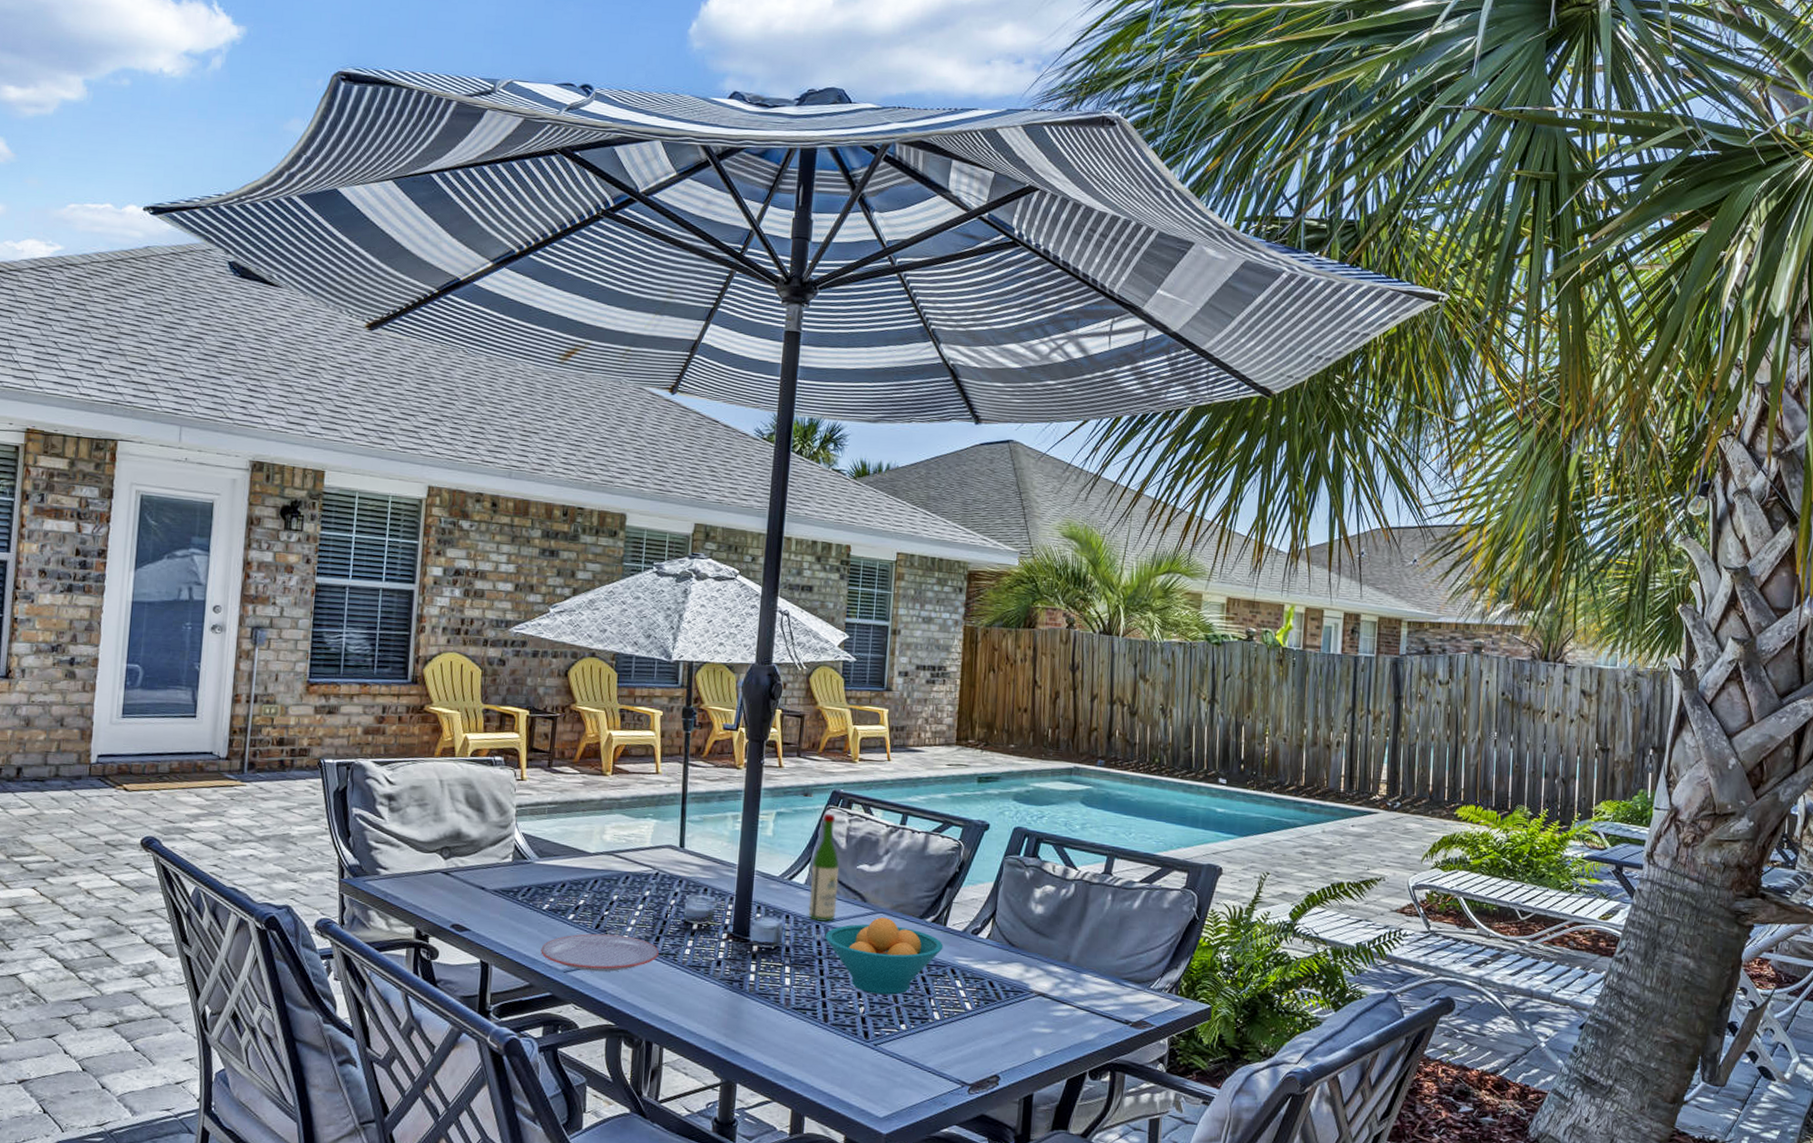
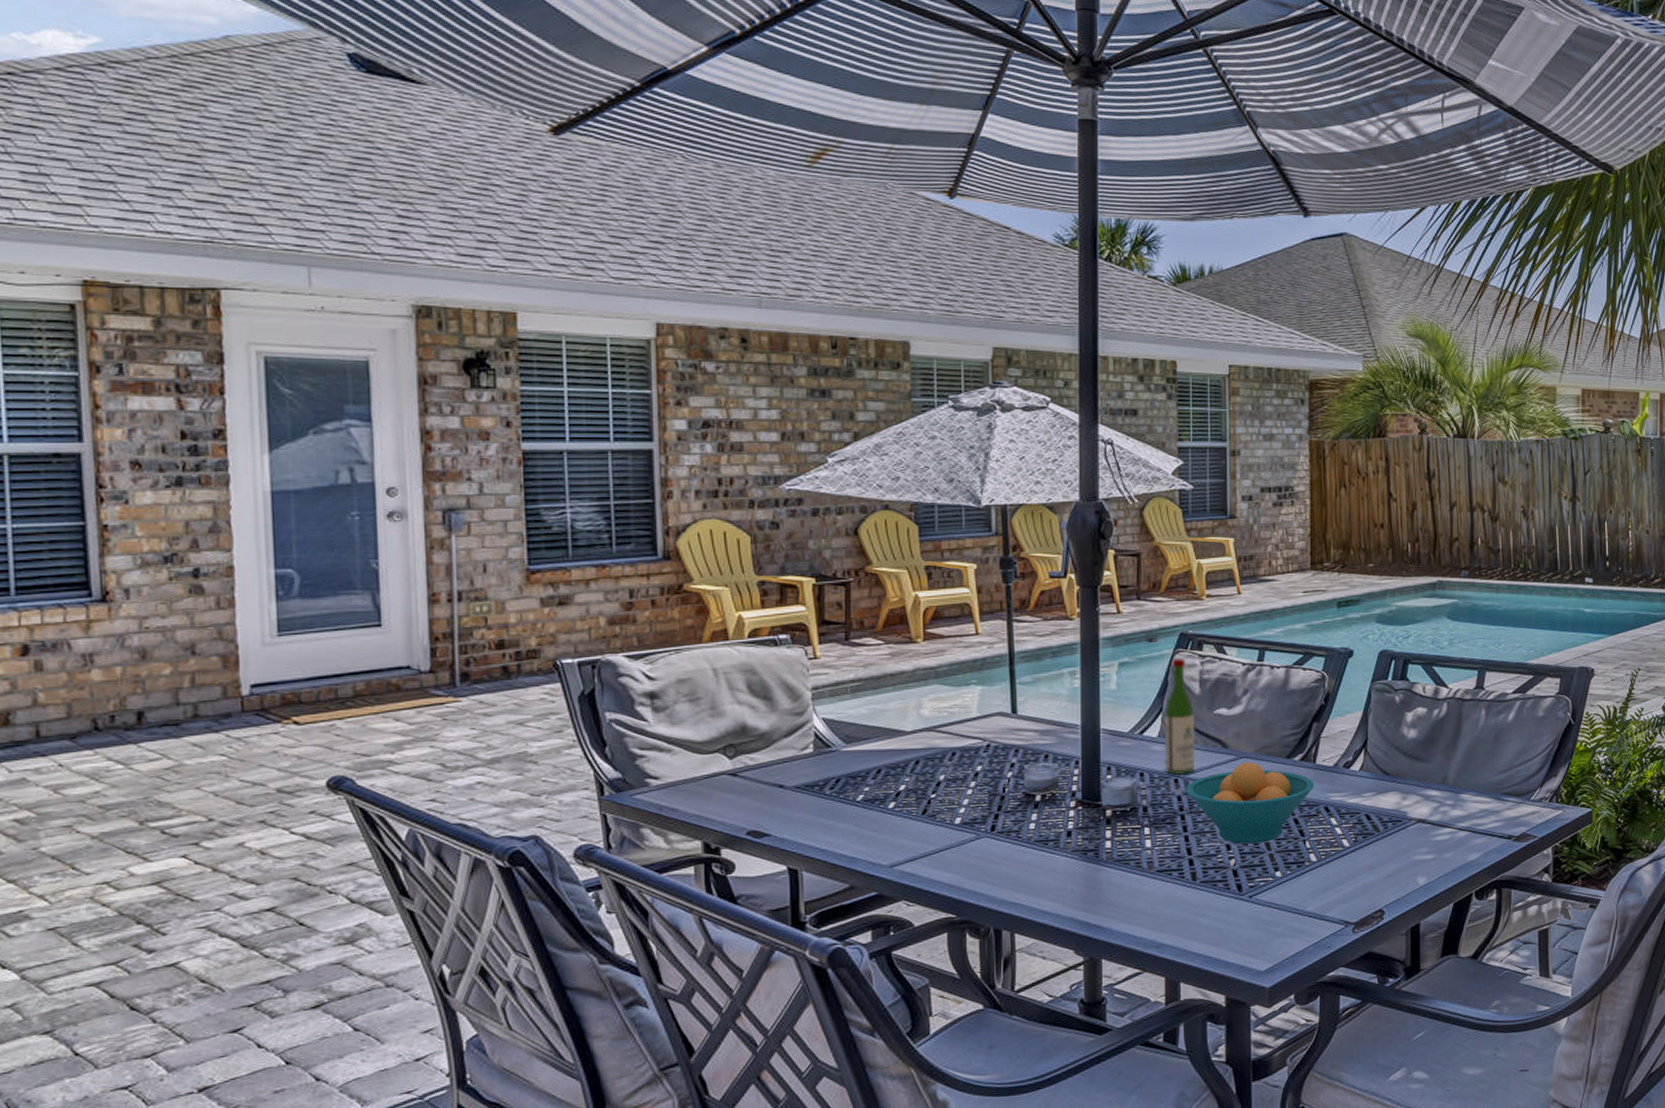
plate: present [541,933,659,972] -> none [860,818,999,863]

